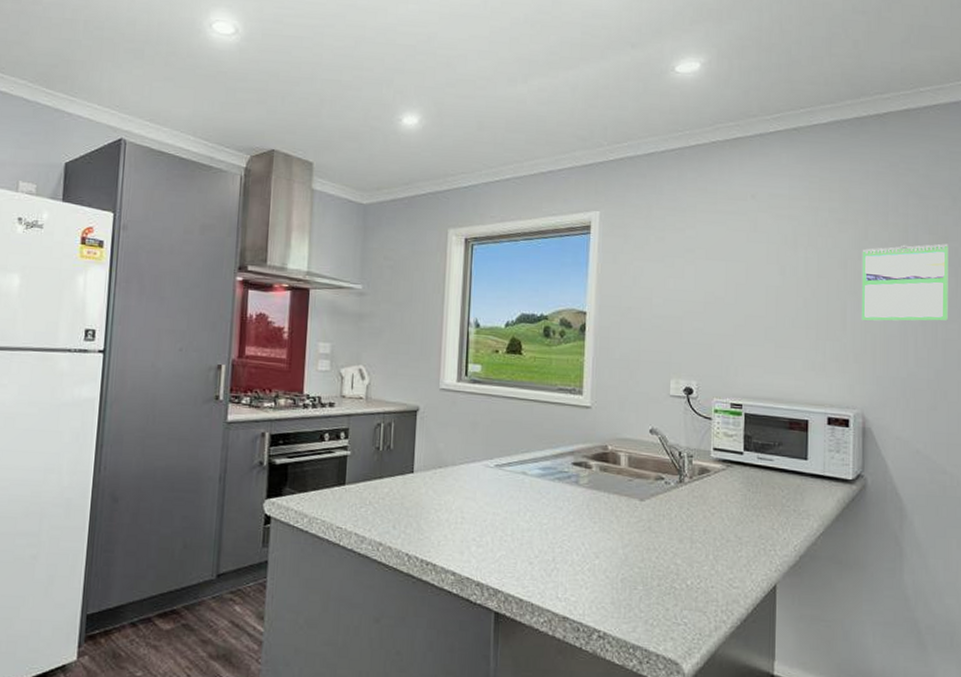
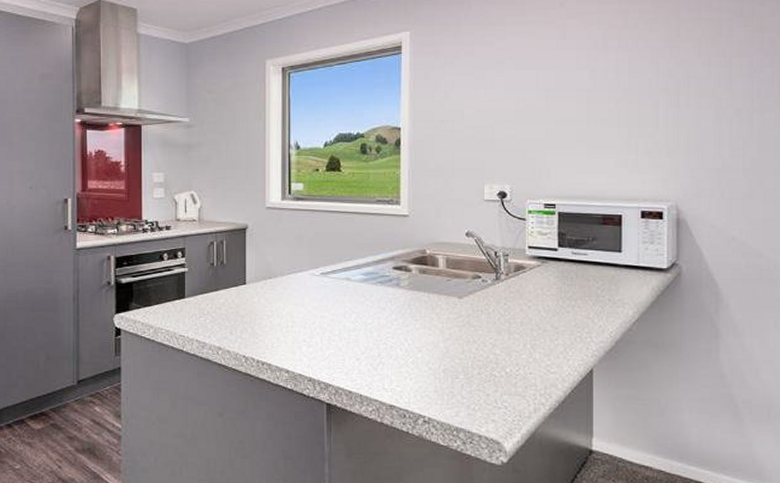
calendar: present [861,243,948,321] -> none [674,35,765,117]

